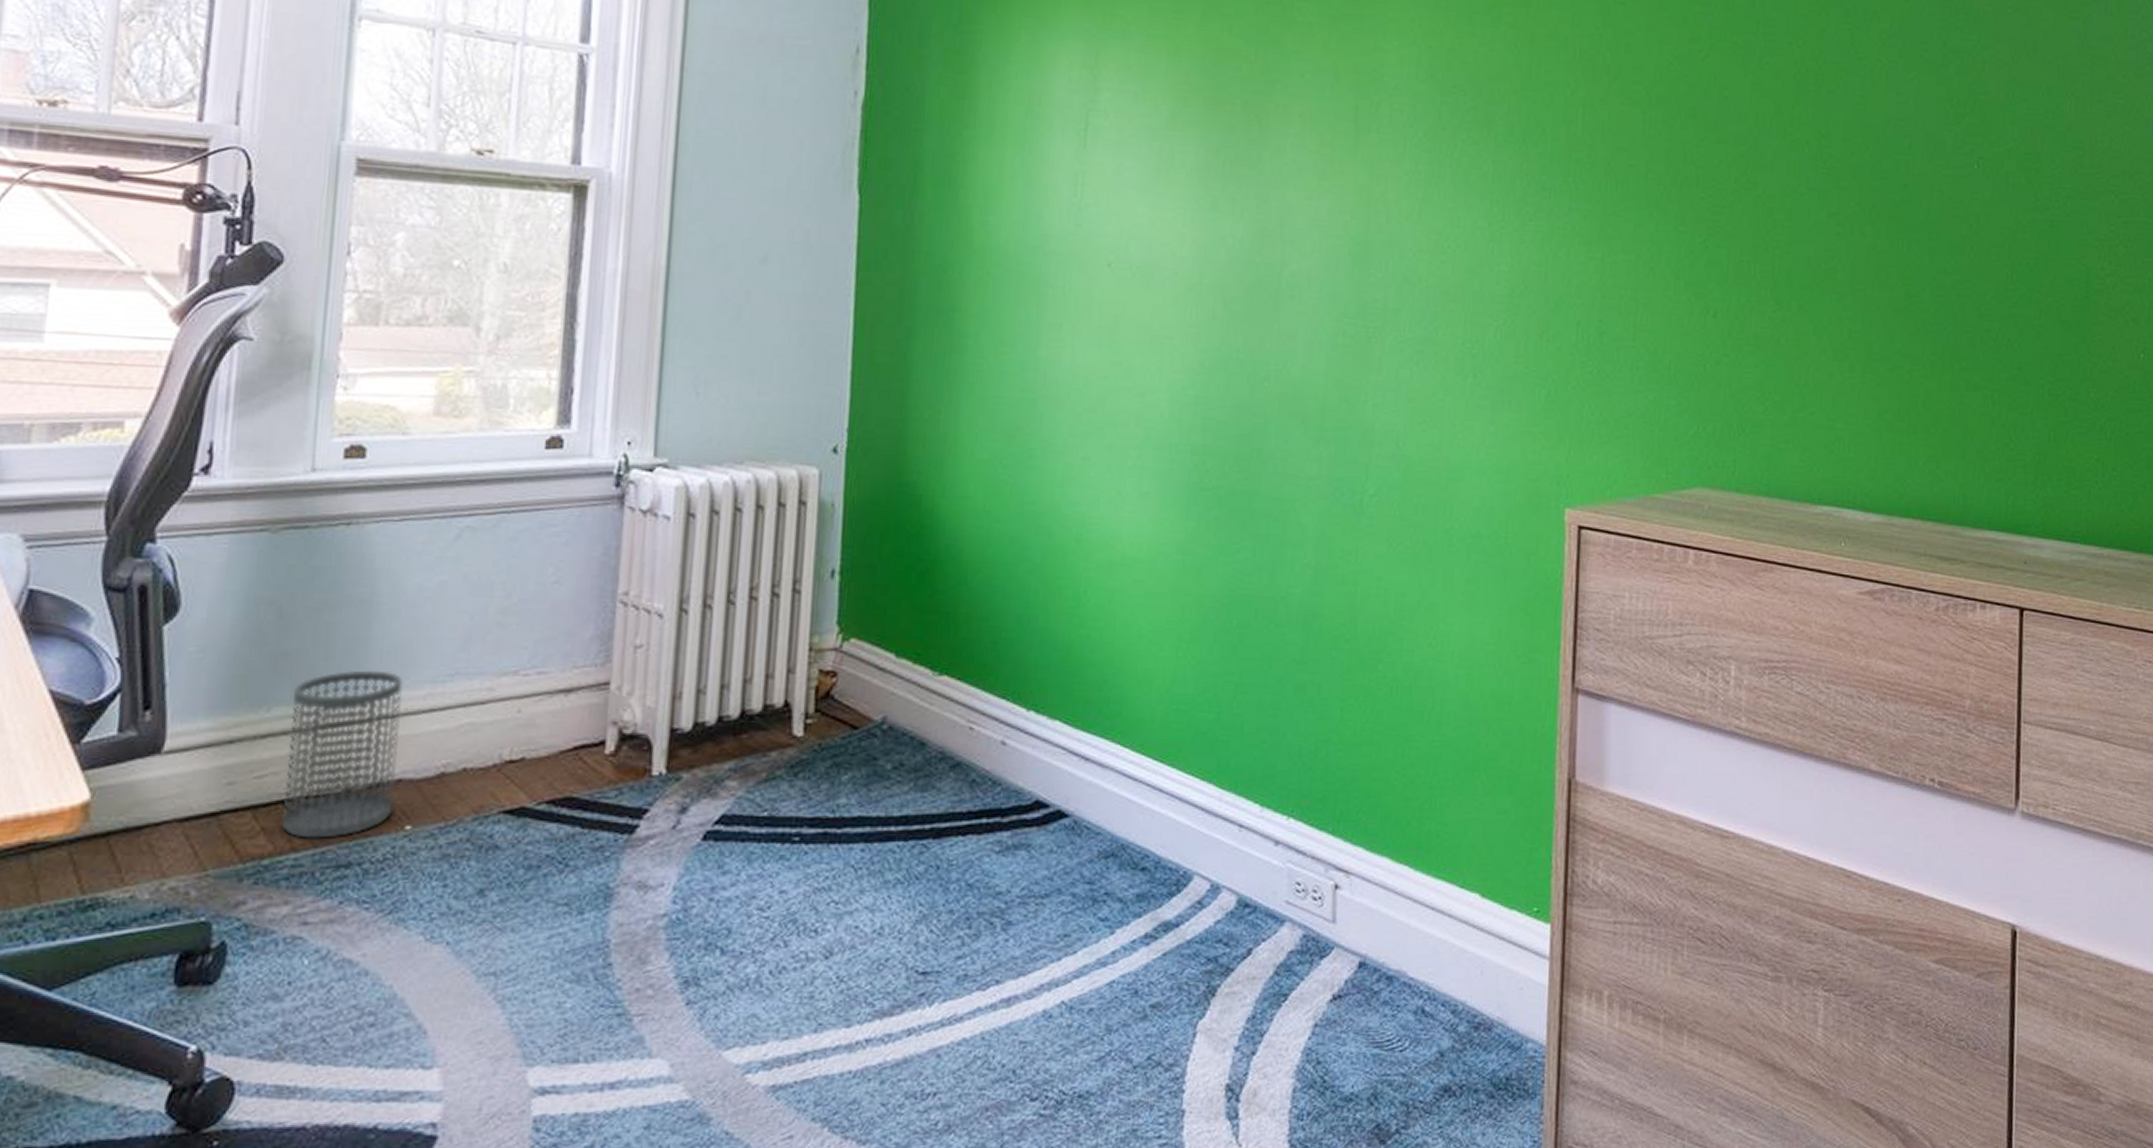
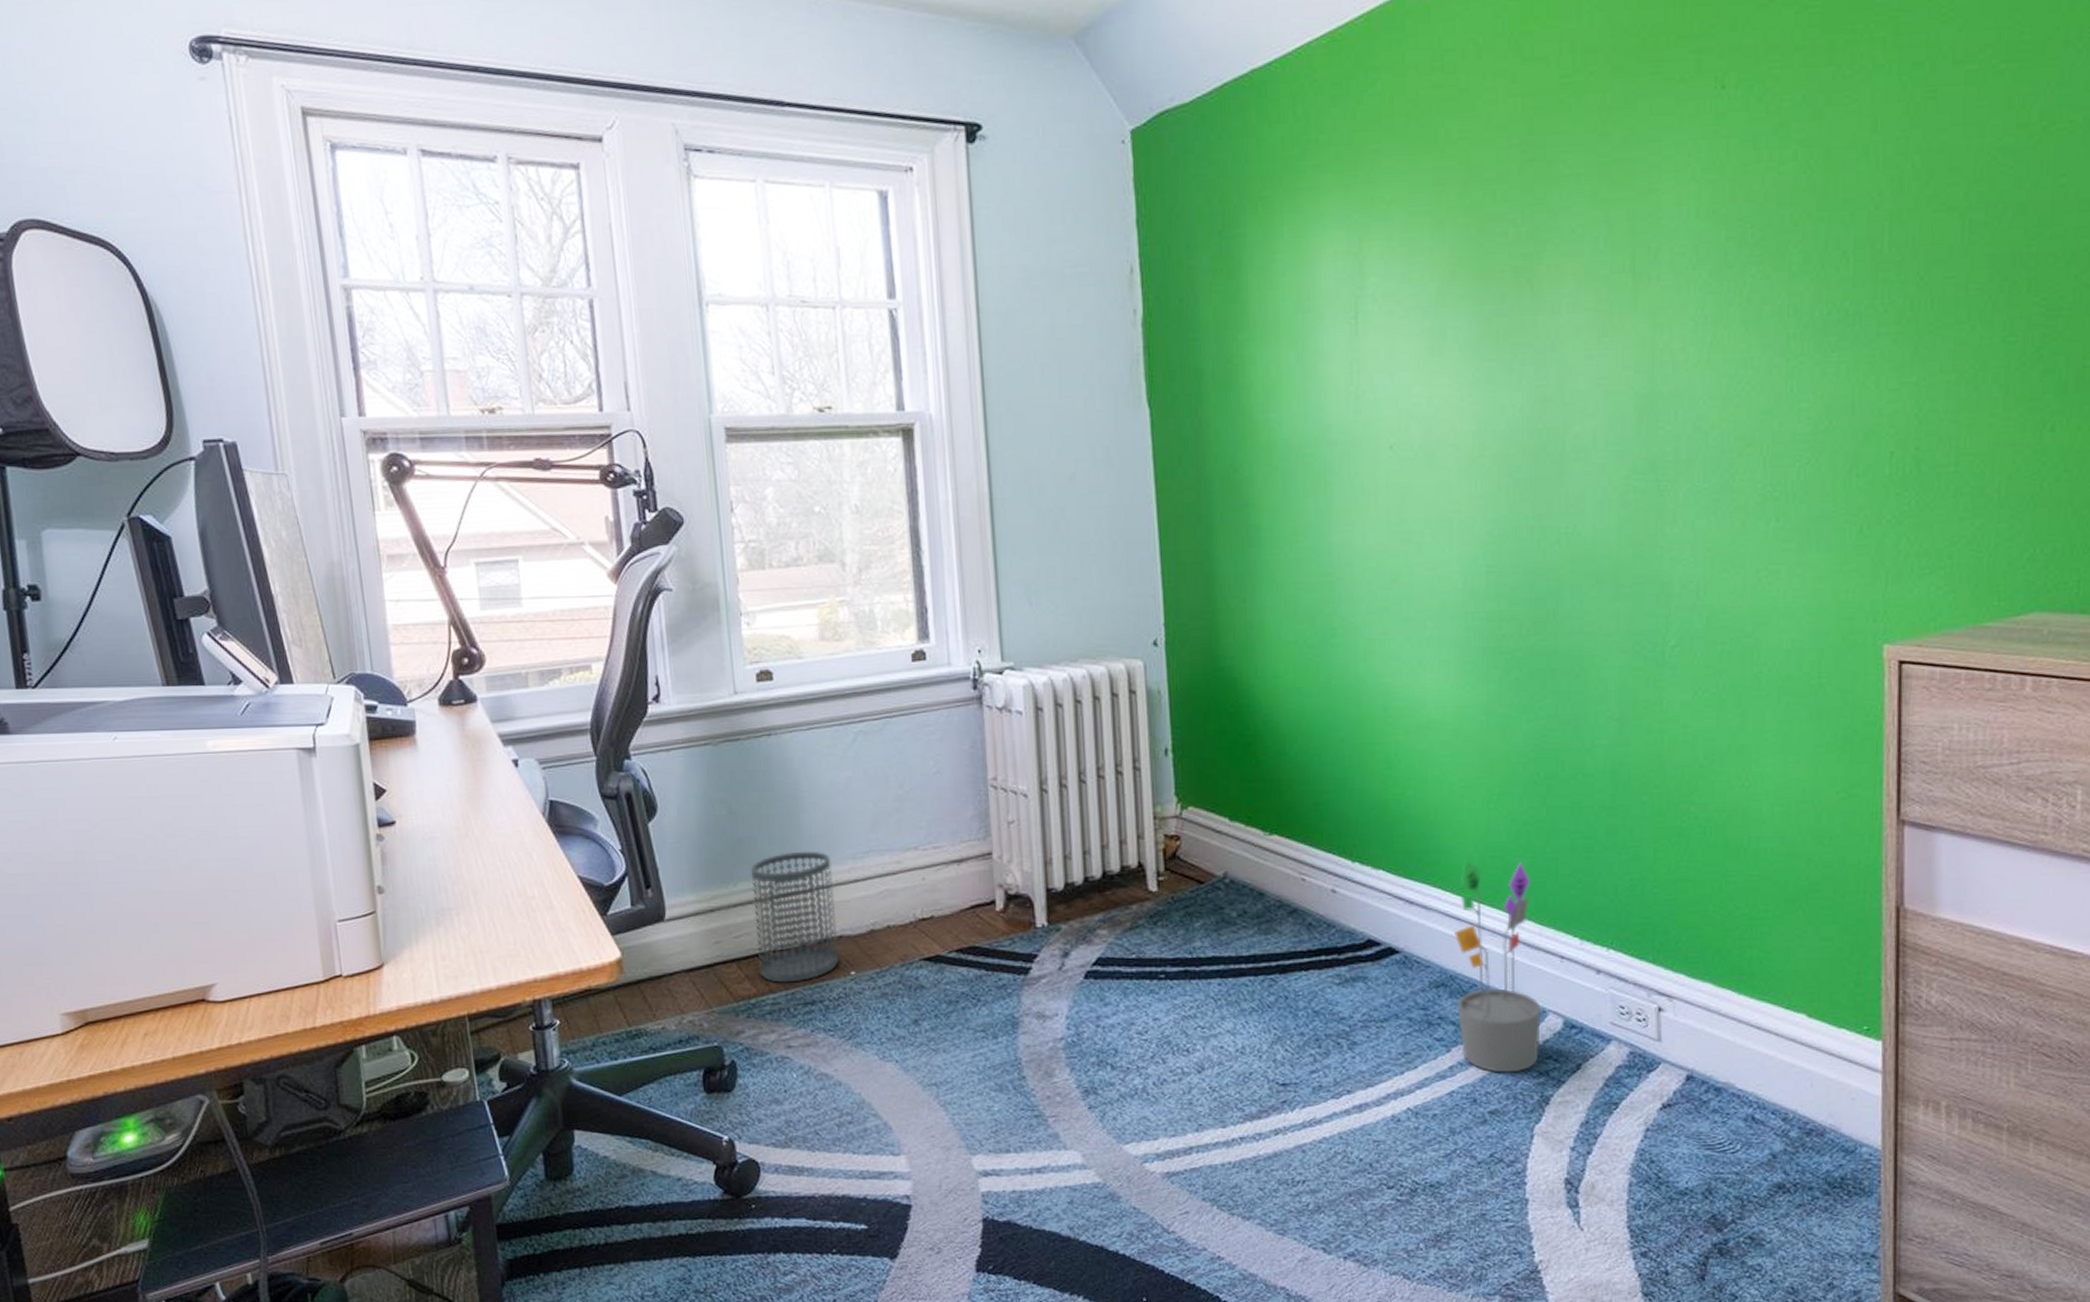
decorative plant: none [1126,712,1216,959] -> present [1455,859,1542,1073]

